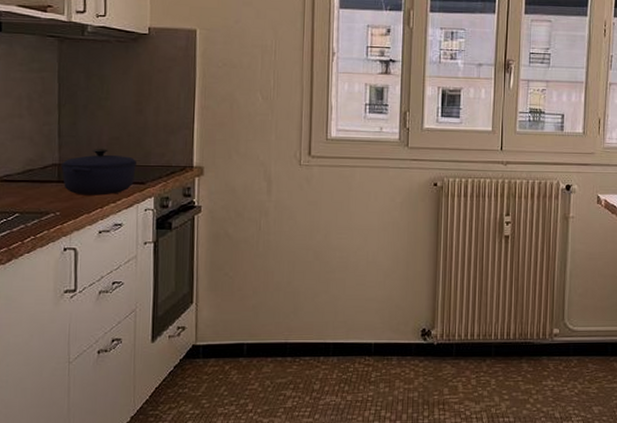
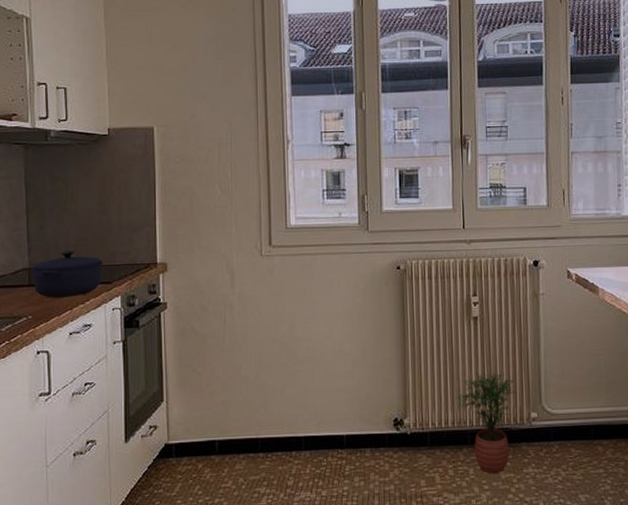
potted plant: none [483,289,542,384] -> present [456,372,517,473]

